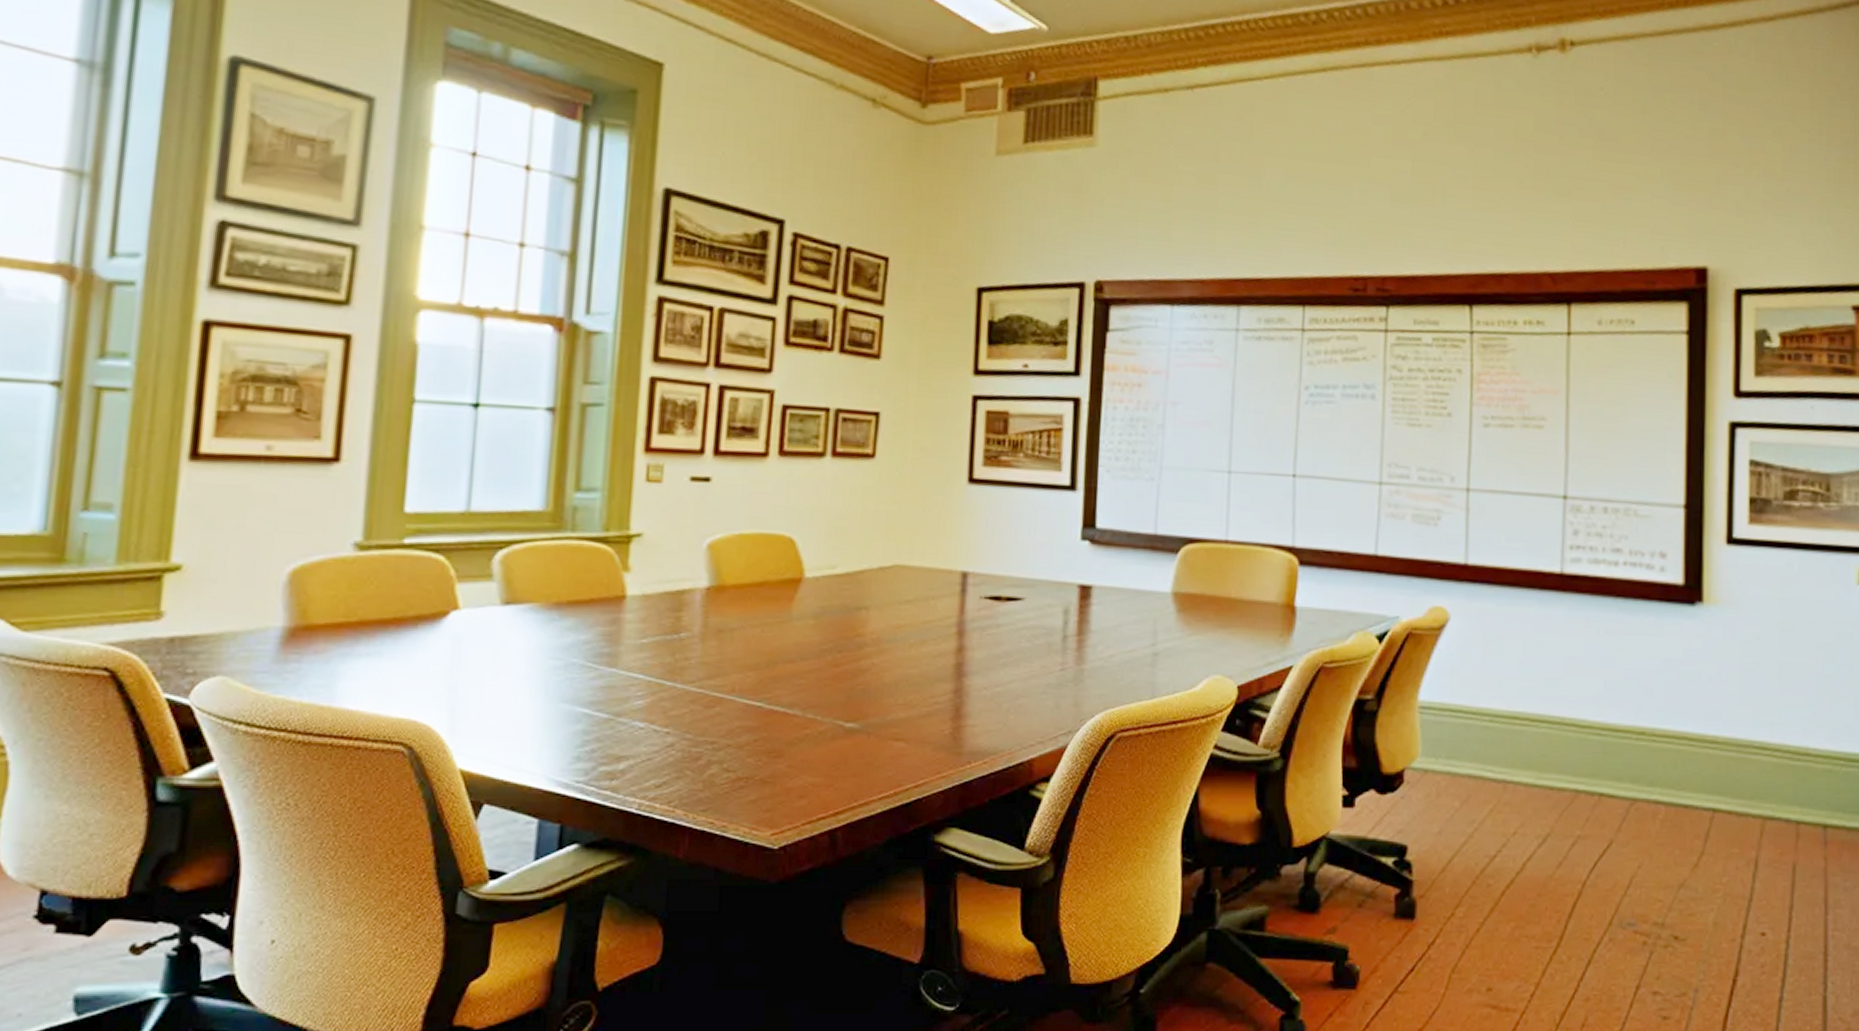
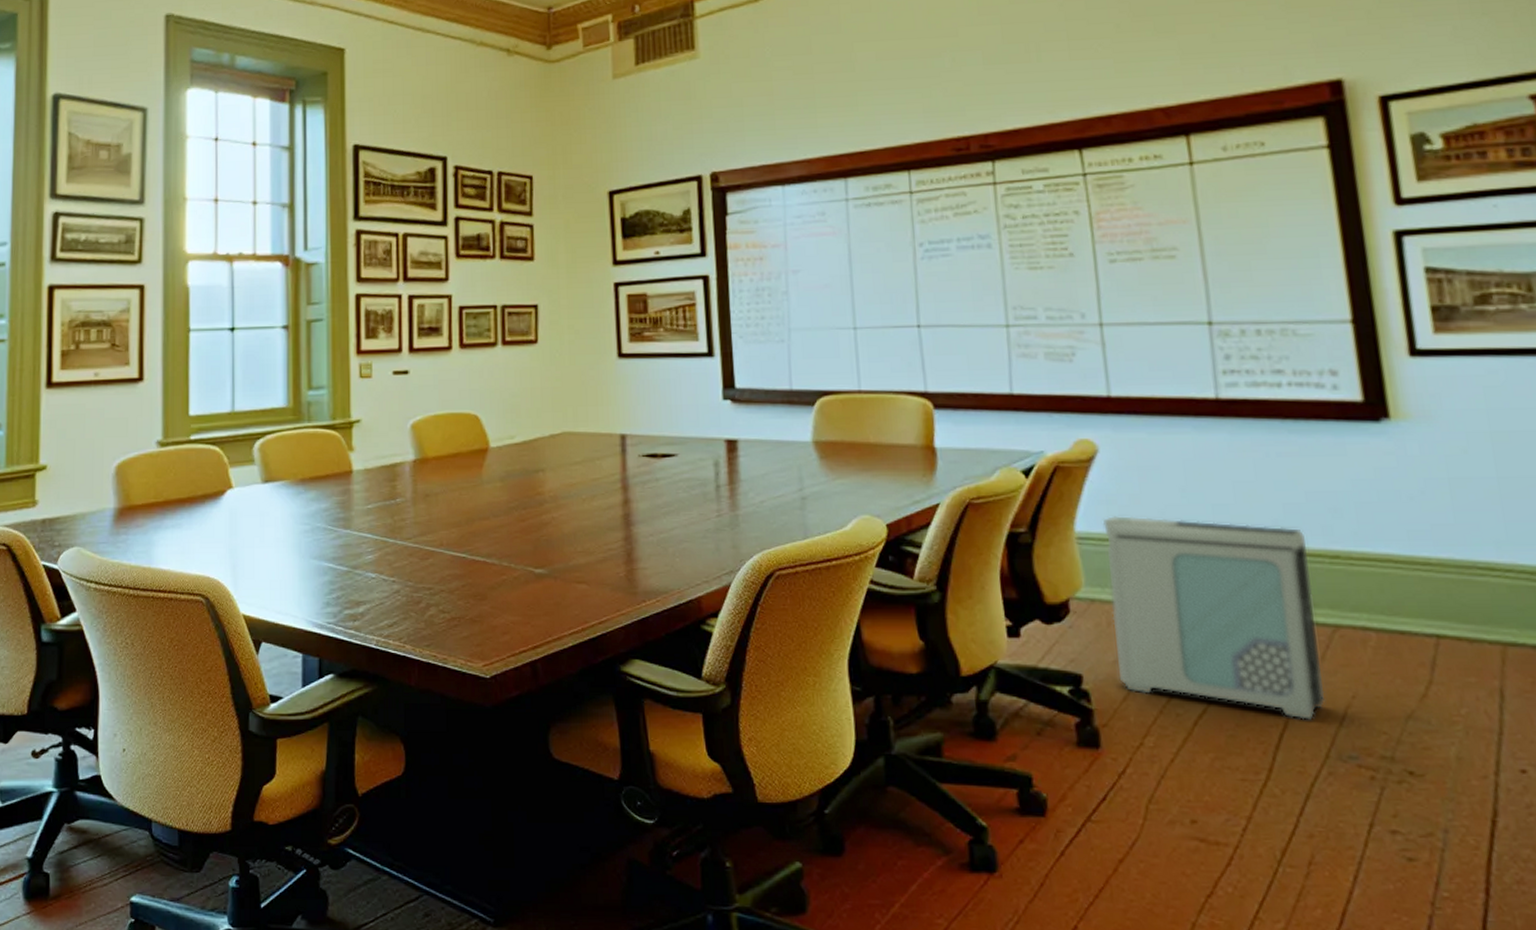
air purifier: none [1440,686,1619,889] -> present [1102,516,1326,720]

